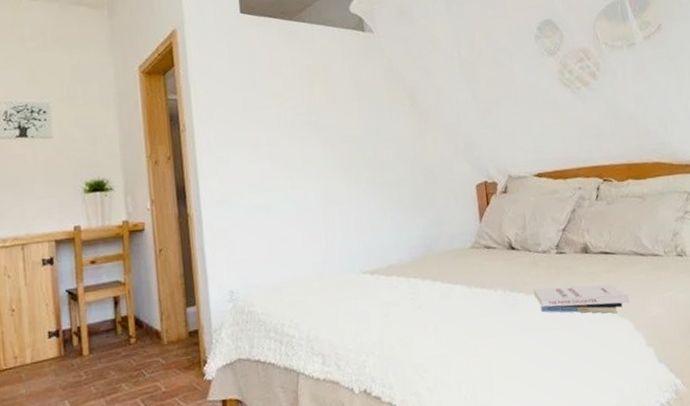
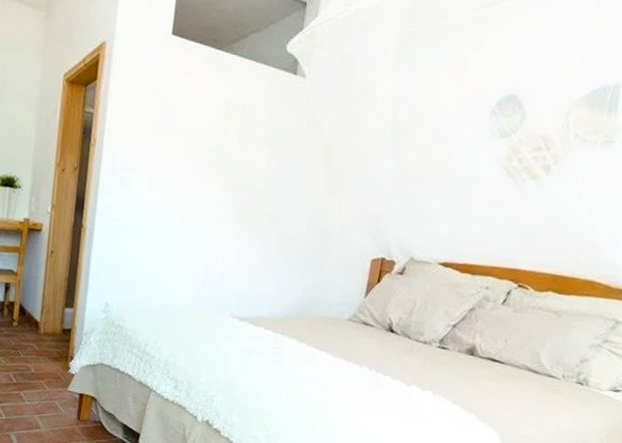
books: present [533,284,630,313] -> none [400,375,505,421]

